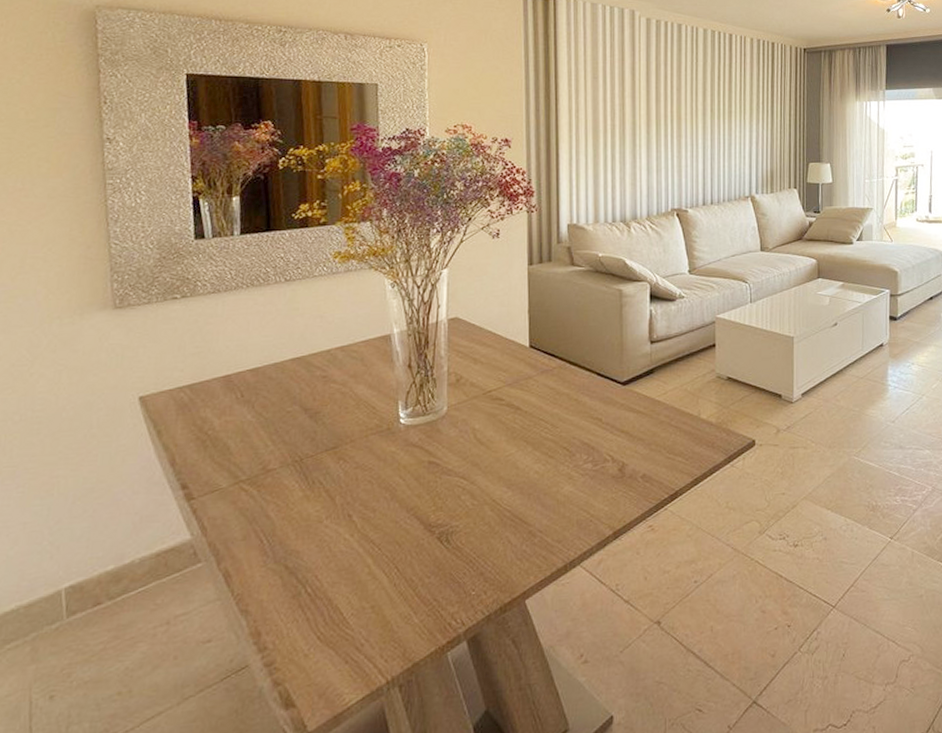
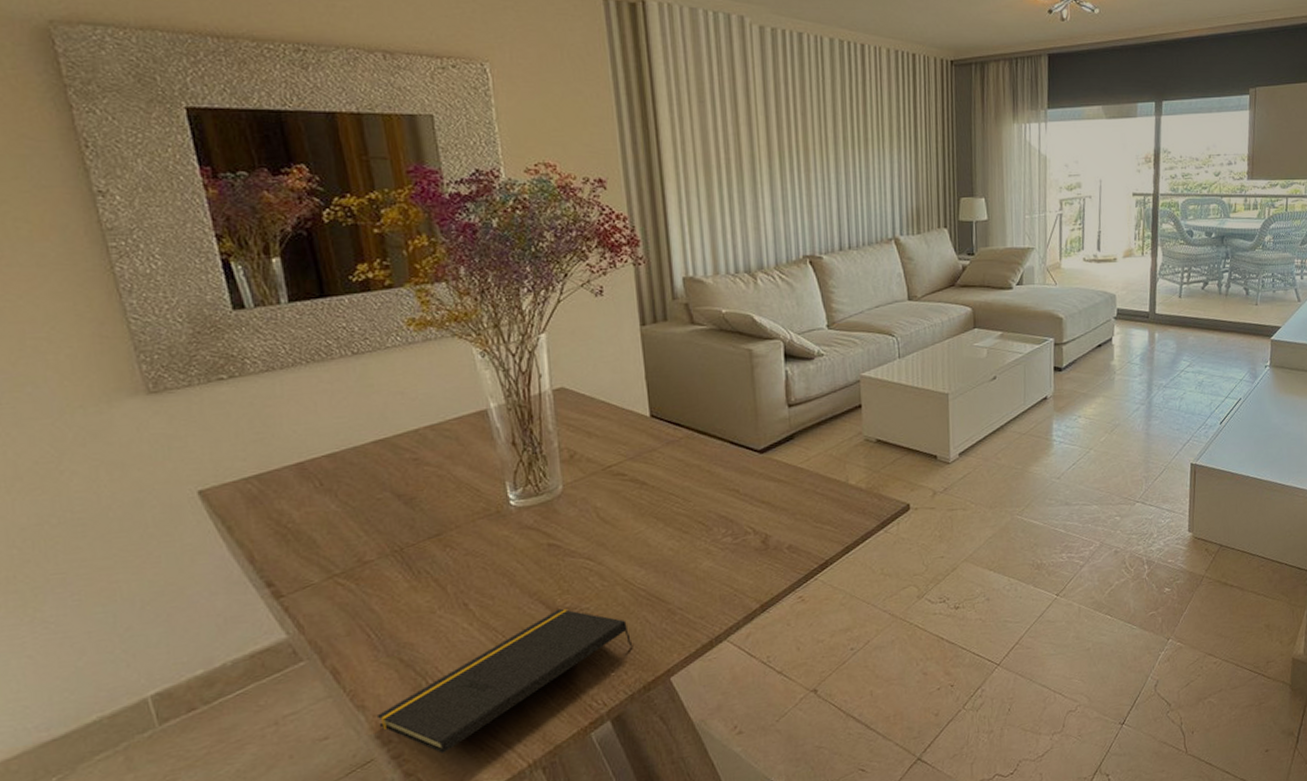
notepad: none [256,524,494,664] -> present [376,608,633,754]

